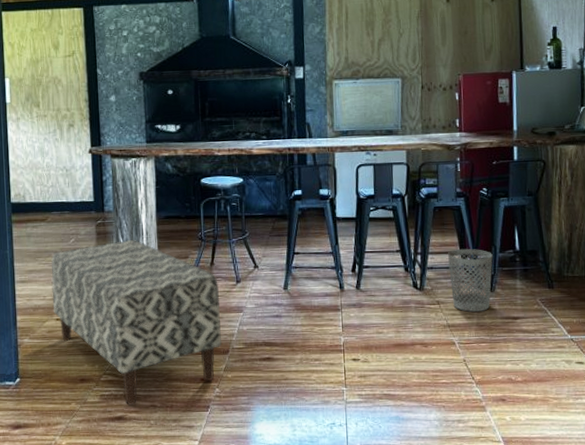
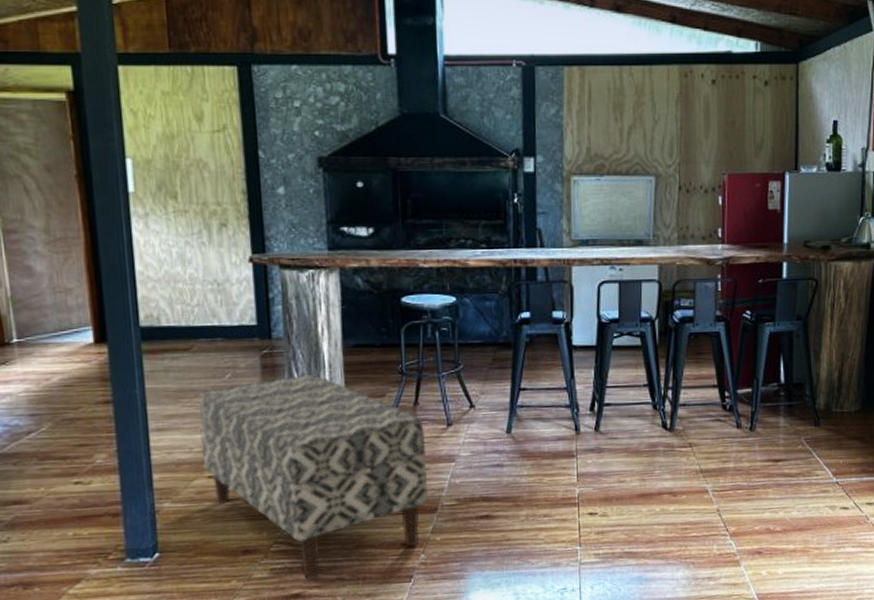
wastebasket: present [448,248,493,312] -> none [704,381,754,455]

